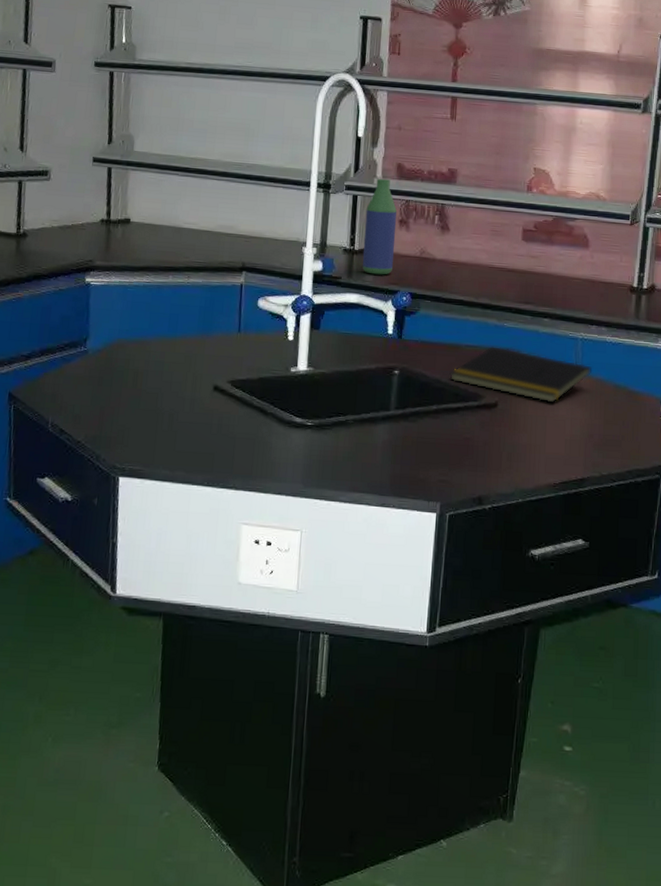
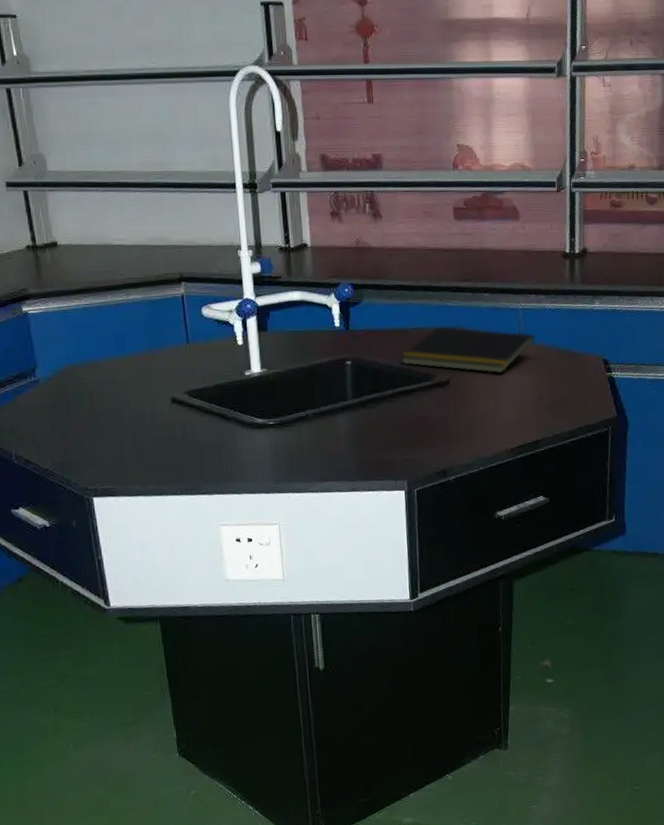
bottle: present [362,179,398,275] -> none [296,173,332,270]

